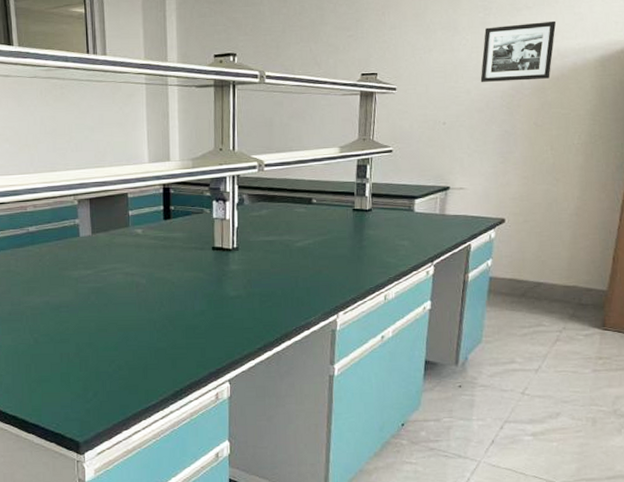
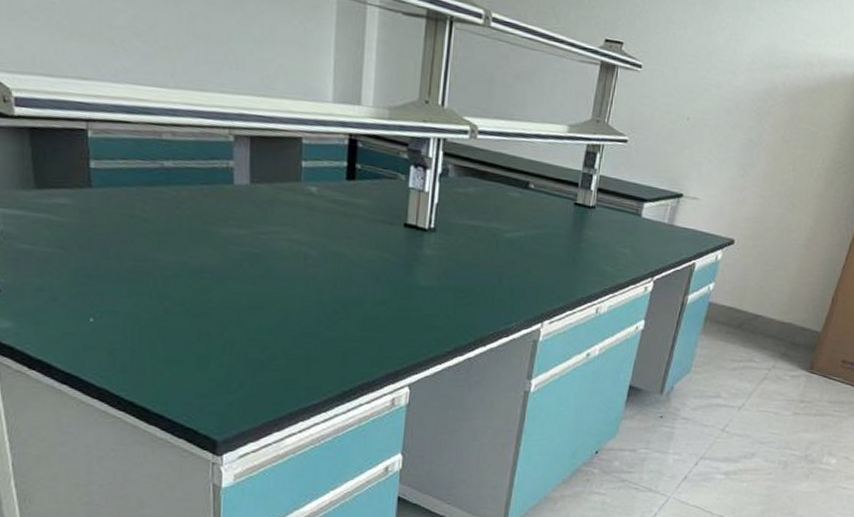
picture frame: present [480,20,557,82] -> none [734,13,823,88]

